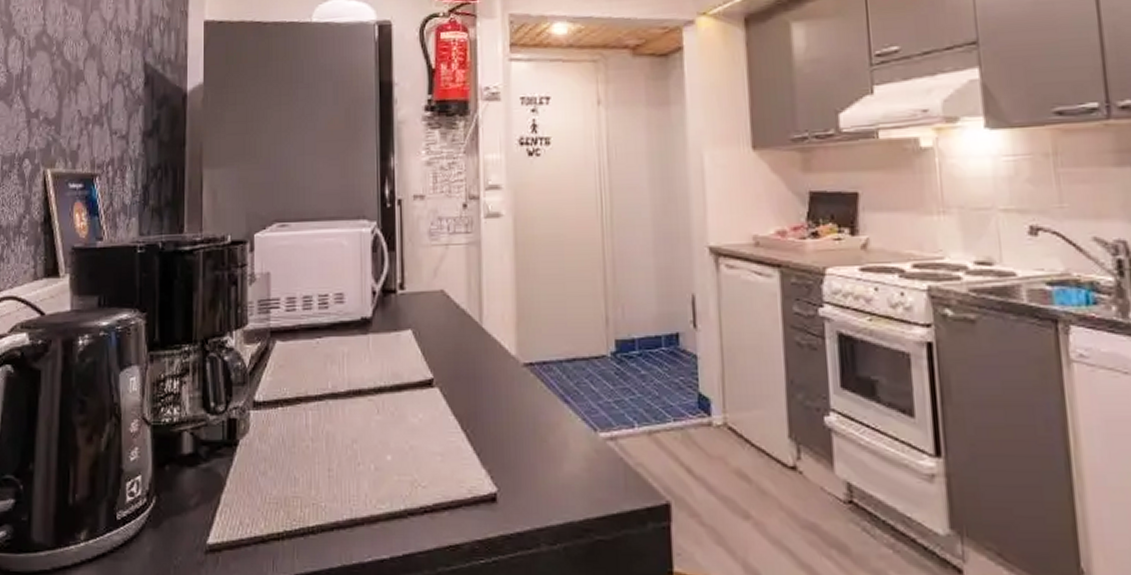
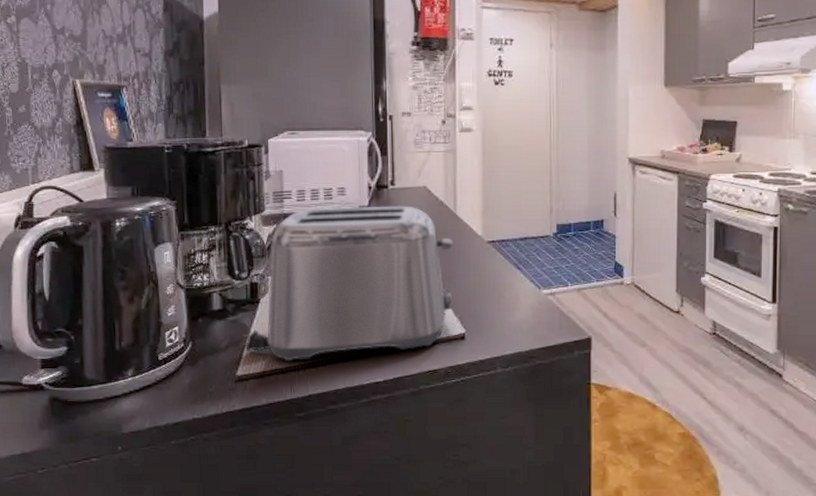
toaster: none [217,316,480,527] -> present [243,205,453,362]

